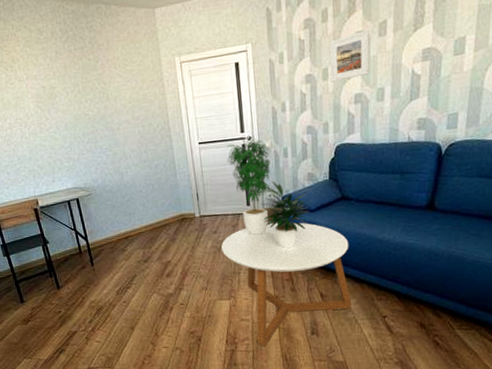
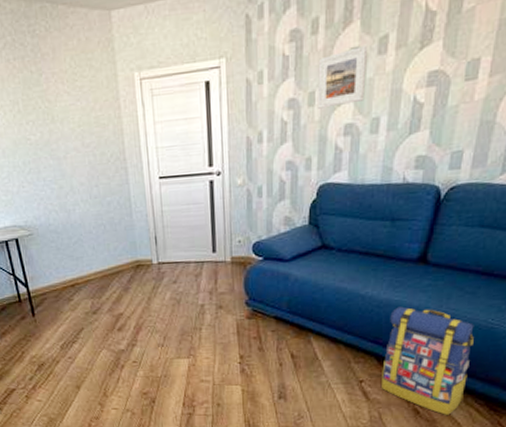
coffee table: present [221,223,352,347] -> none [181,273,327,411]
potted plant: present [226,136,311,249] -> none [191,171,285,303]
backpack: none [402,248,482,346] -> present [382,306,474,415]

